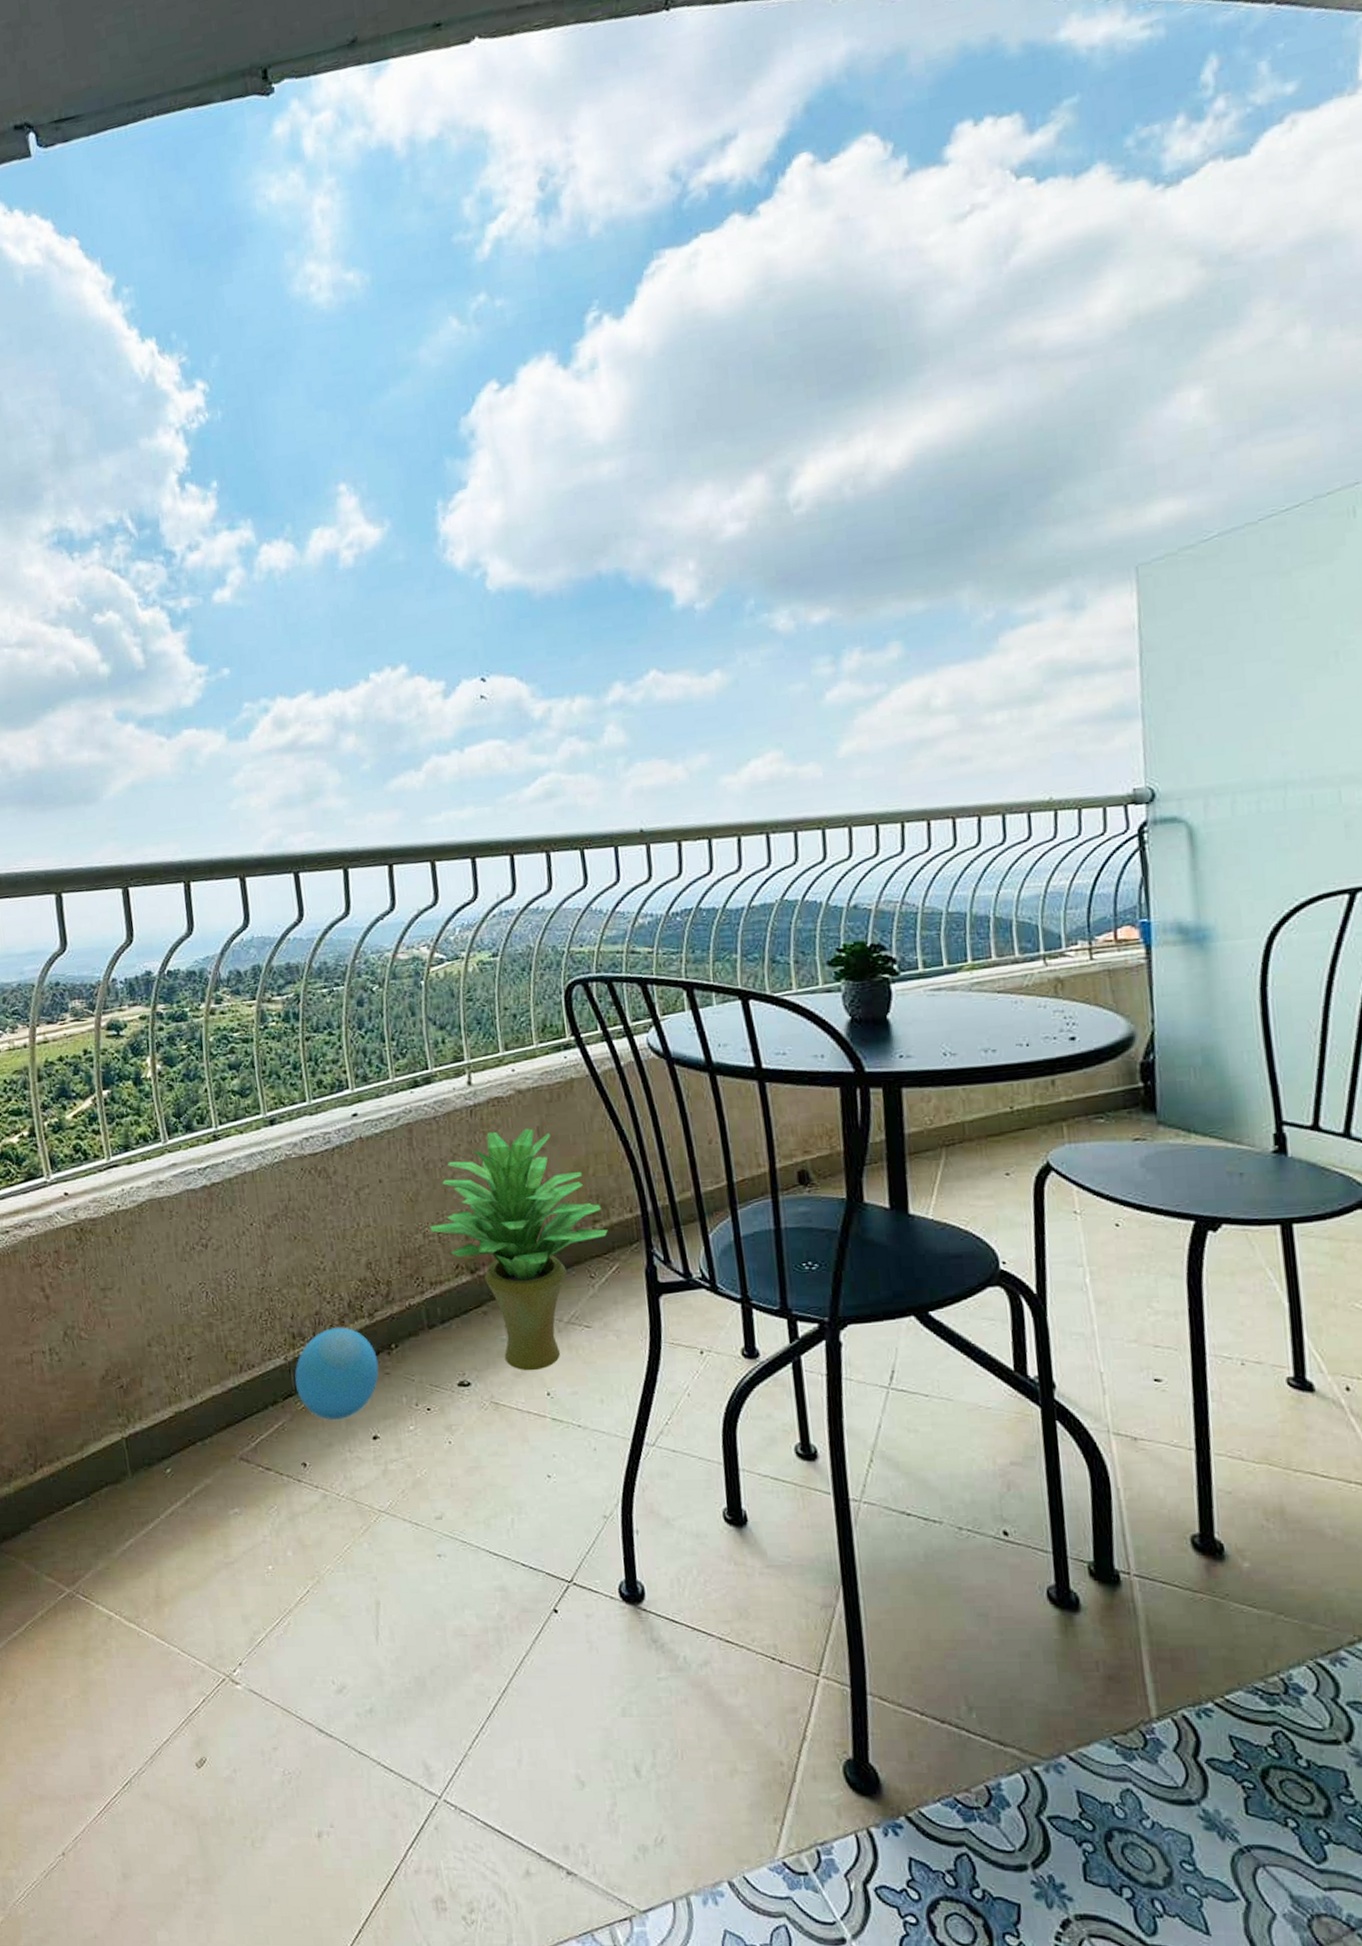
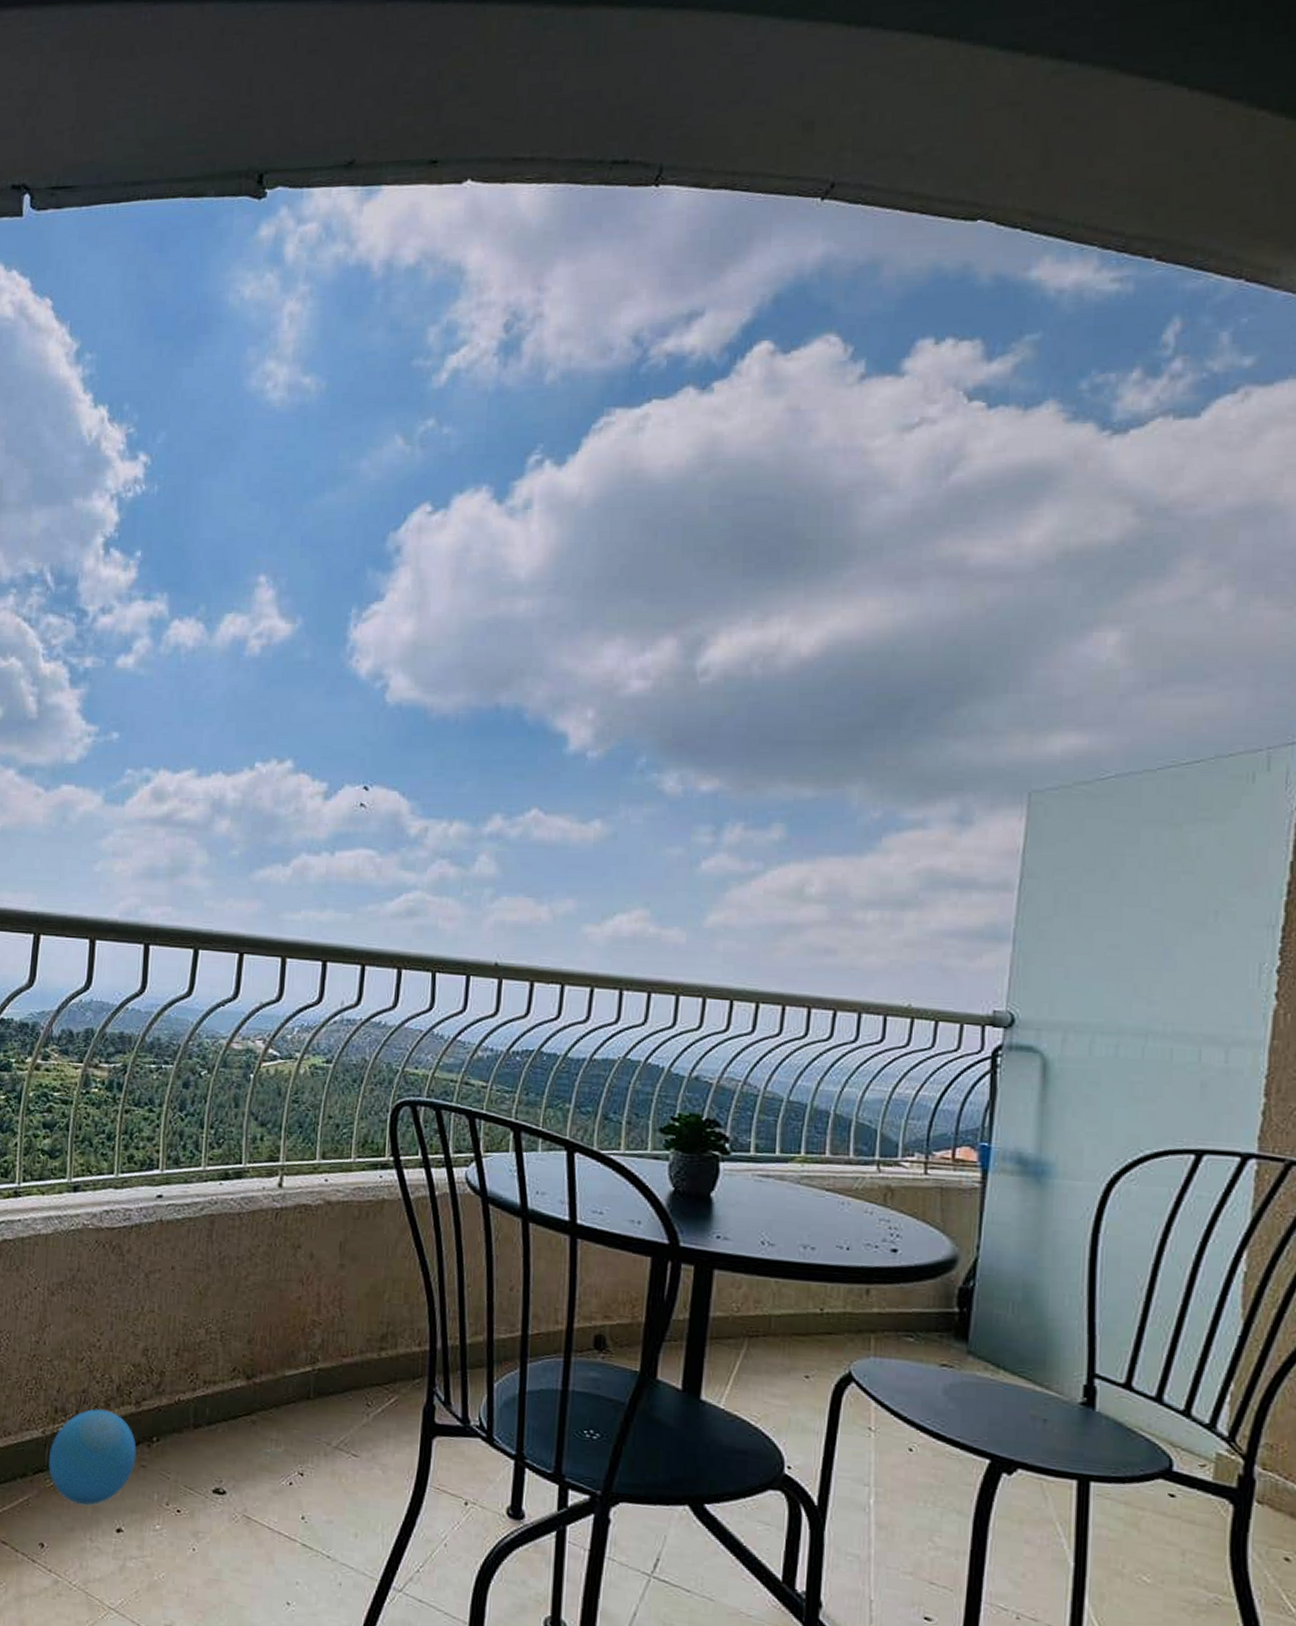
potted plant: present [430,1128,608,1371] -> none [214,1238,393,1491]

